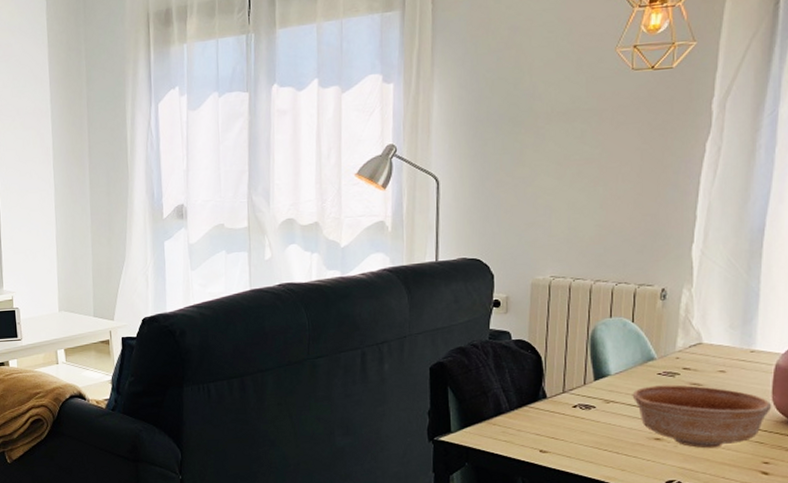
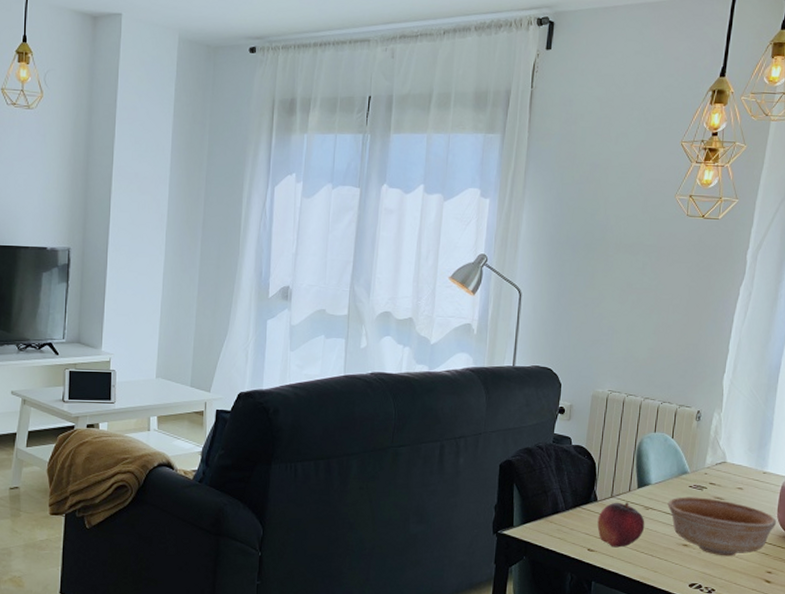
fruit: none [549,397,606,447] -> present [597,502,645,548]

